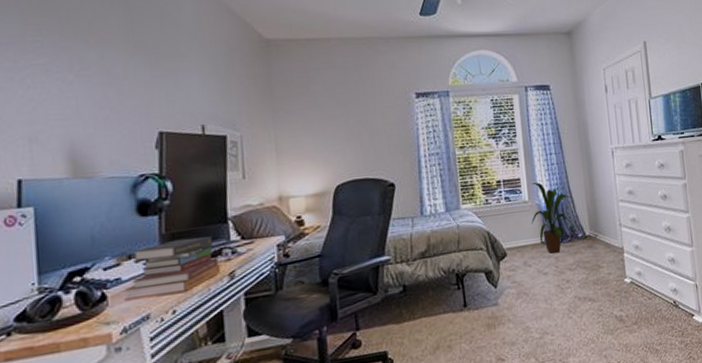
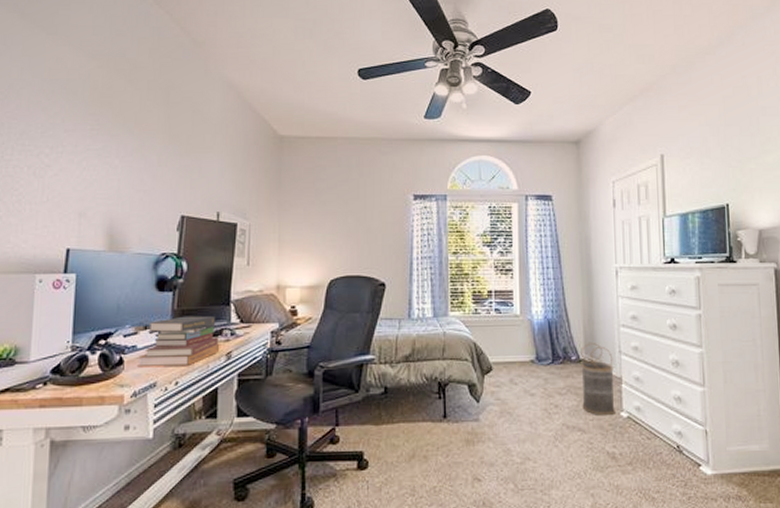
house plant: present [531,182,576,254] -> none [521,297,570,374]
basket: none [586,219,620,285] -> present [580,343,615,415]

